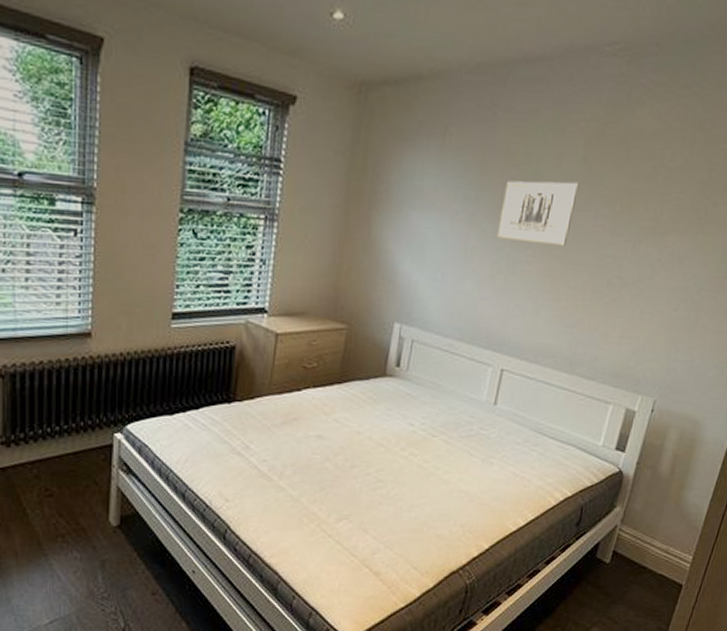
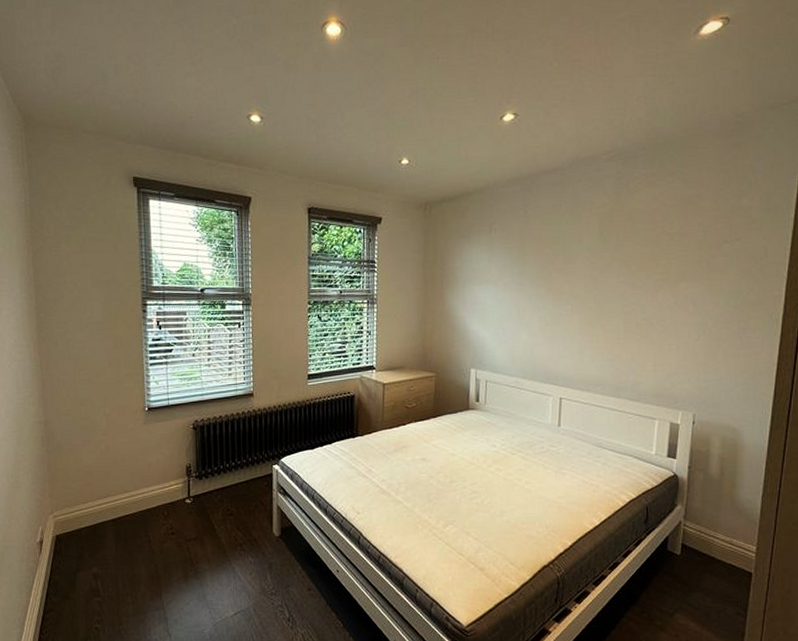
wall art: present [495,180,580,247] -> none [540,252,600,301]

